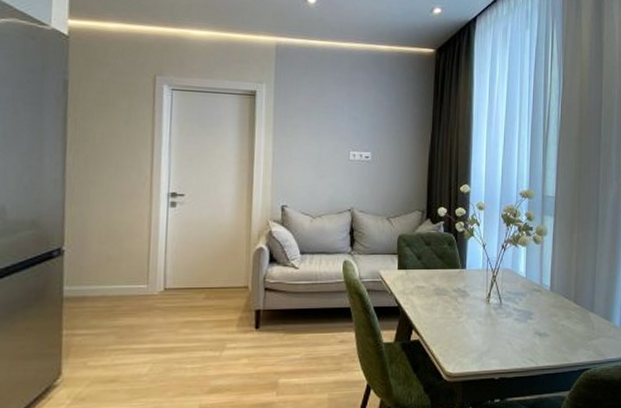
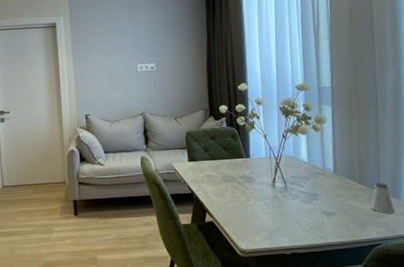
saltshaker: none [583,302,605,336] -> present [370,182,395,214]

